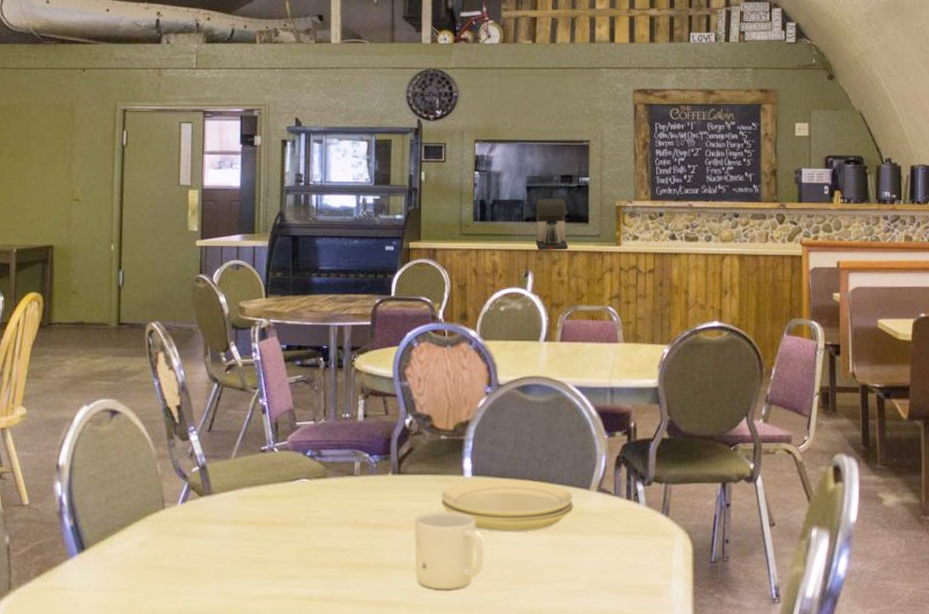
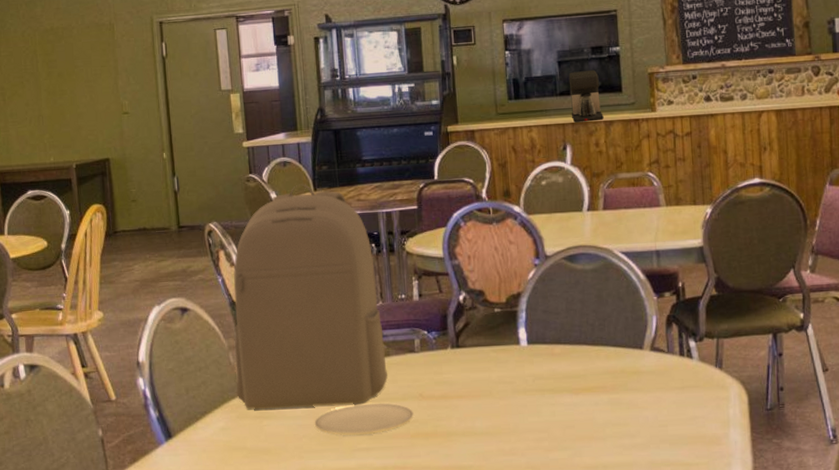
backpack: none [160,289,323,527] -> present [233,184,388,410]
plate: none [240,527,346,561] -> present [314,403,414,436]
mug: present [414,511,485,589] -> none [476,379,546,452]
plate: present [441,478,574,531] -> none [499,344,629,394]

